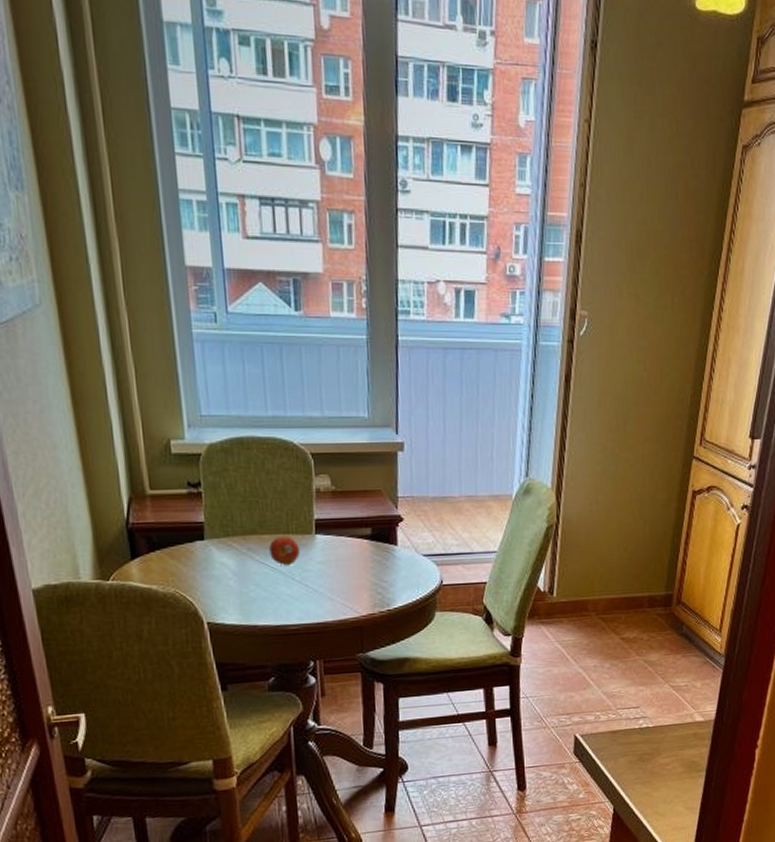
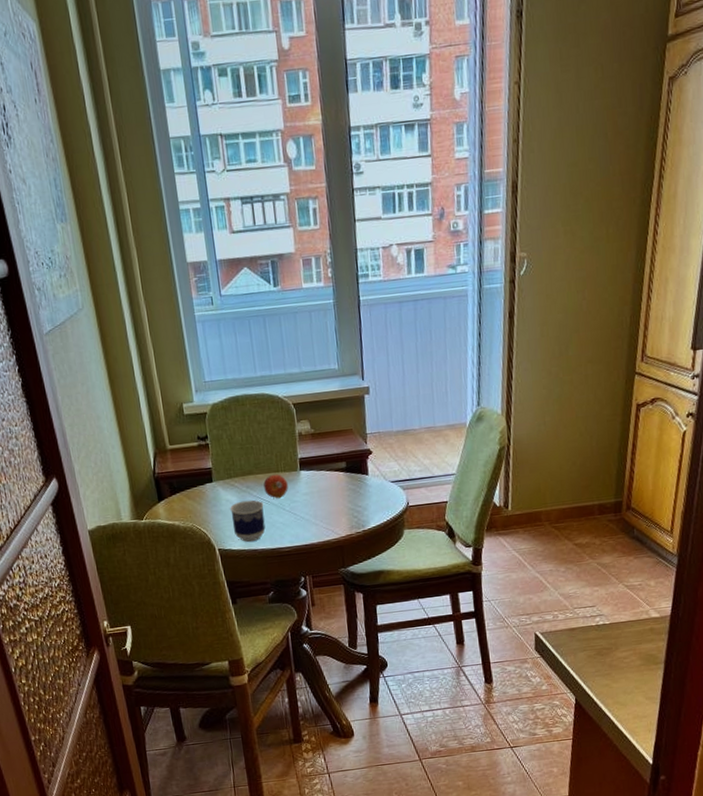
cup: none [225,565,269,616] -> present [230,499,266,542]

